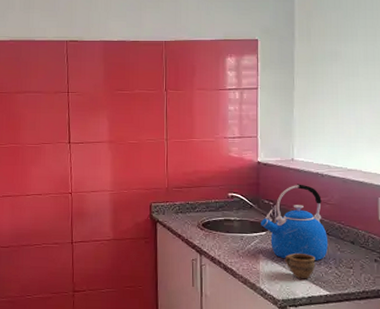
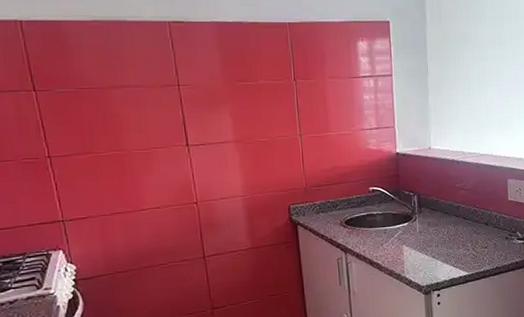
kettle: present [261,184,329,260] -> none [403,172,466,247]
cup: present [285,253,316,279] -> none [427,239,455,264]

